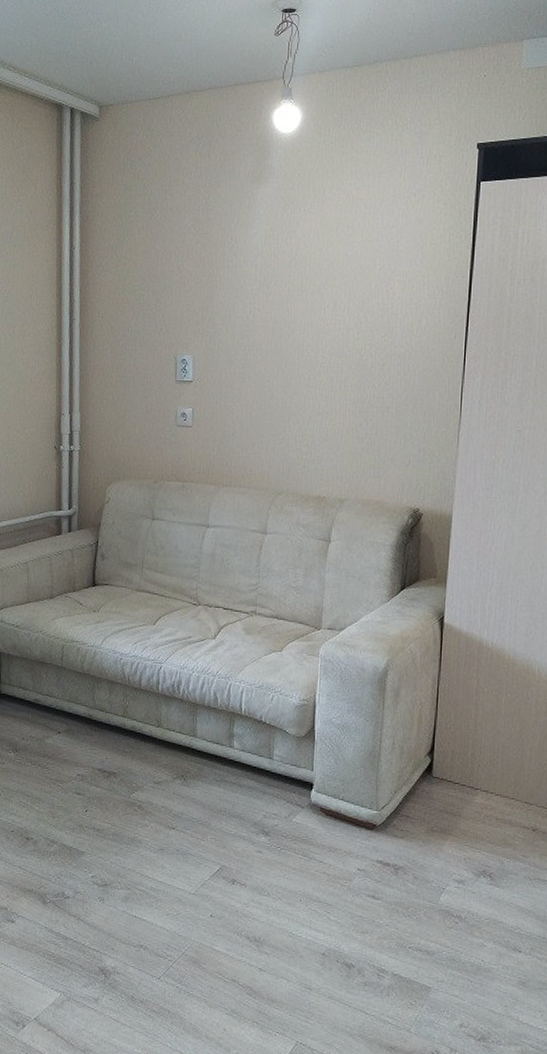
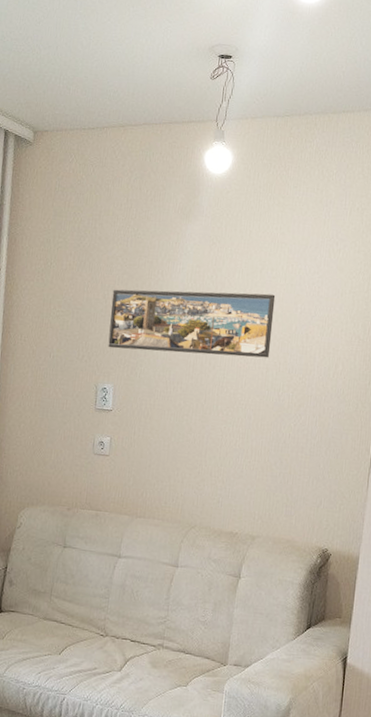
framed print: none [185,252,353,319] -> present [108,289,276,358]

